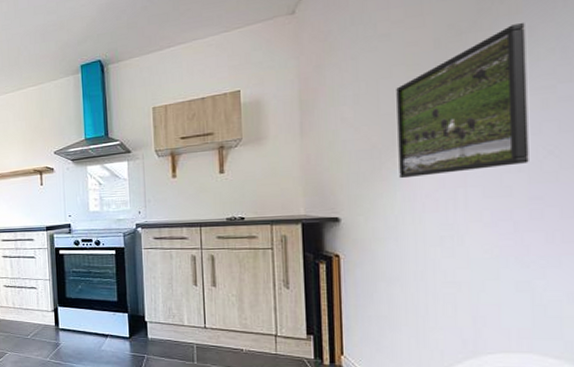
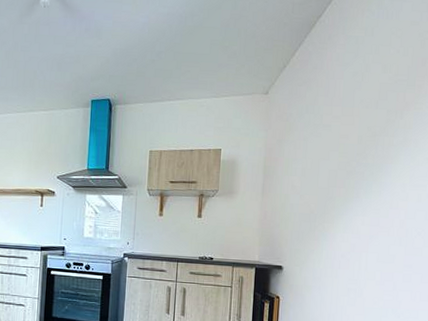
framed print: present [396,22,529,179] -> none [326,135,413,241]

